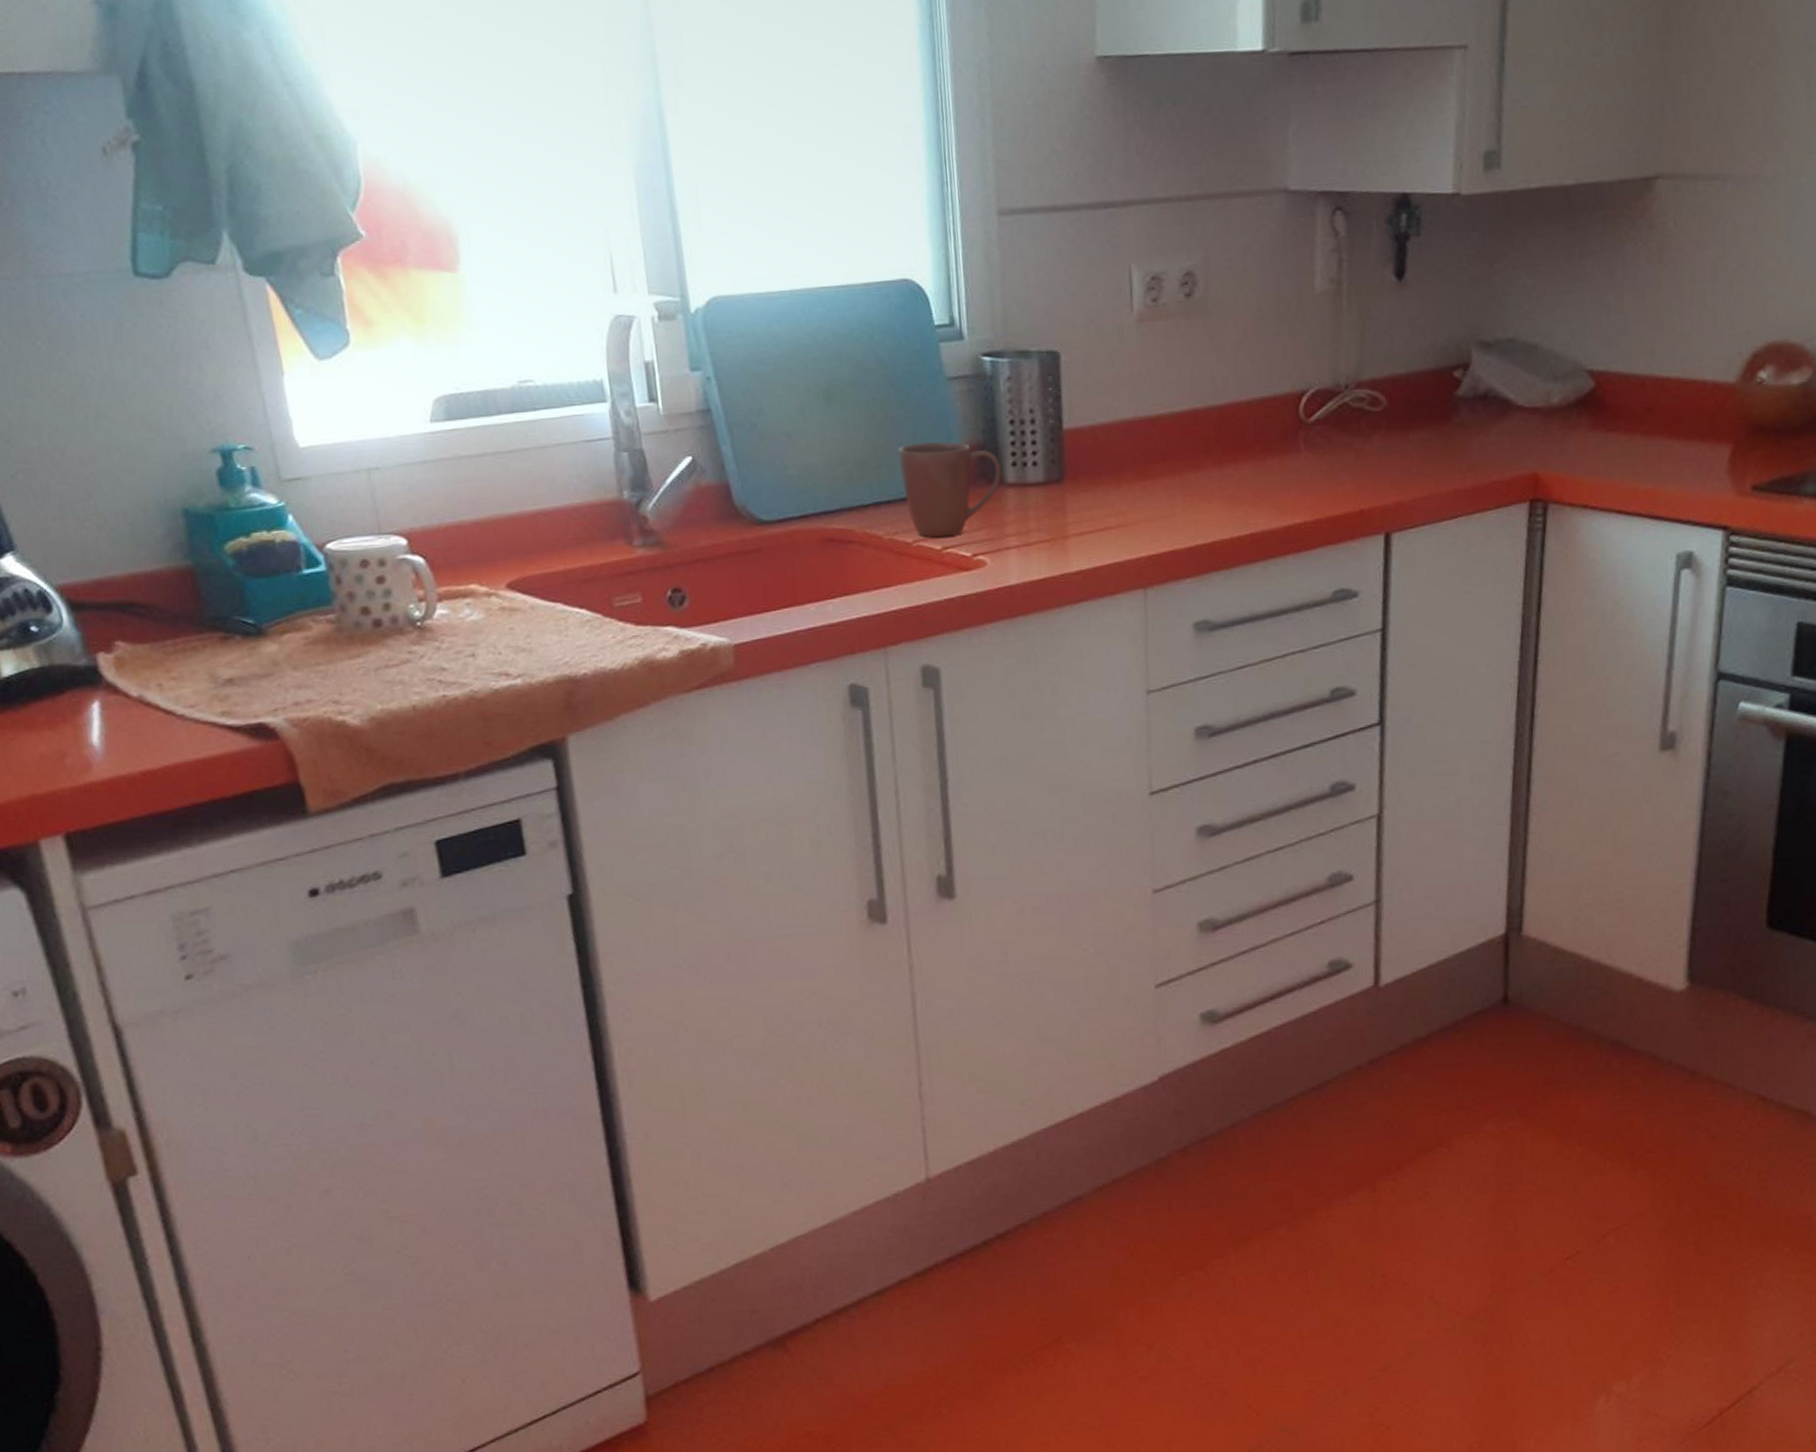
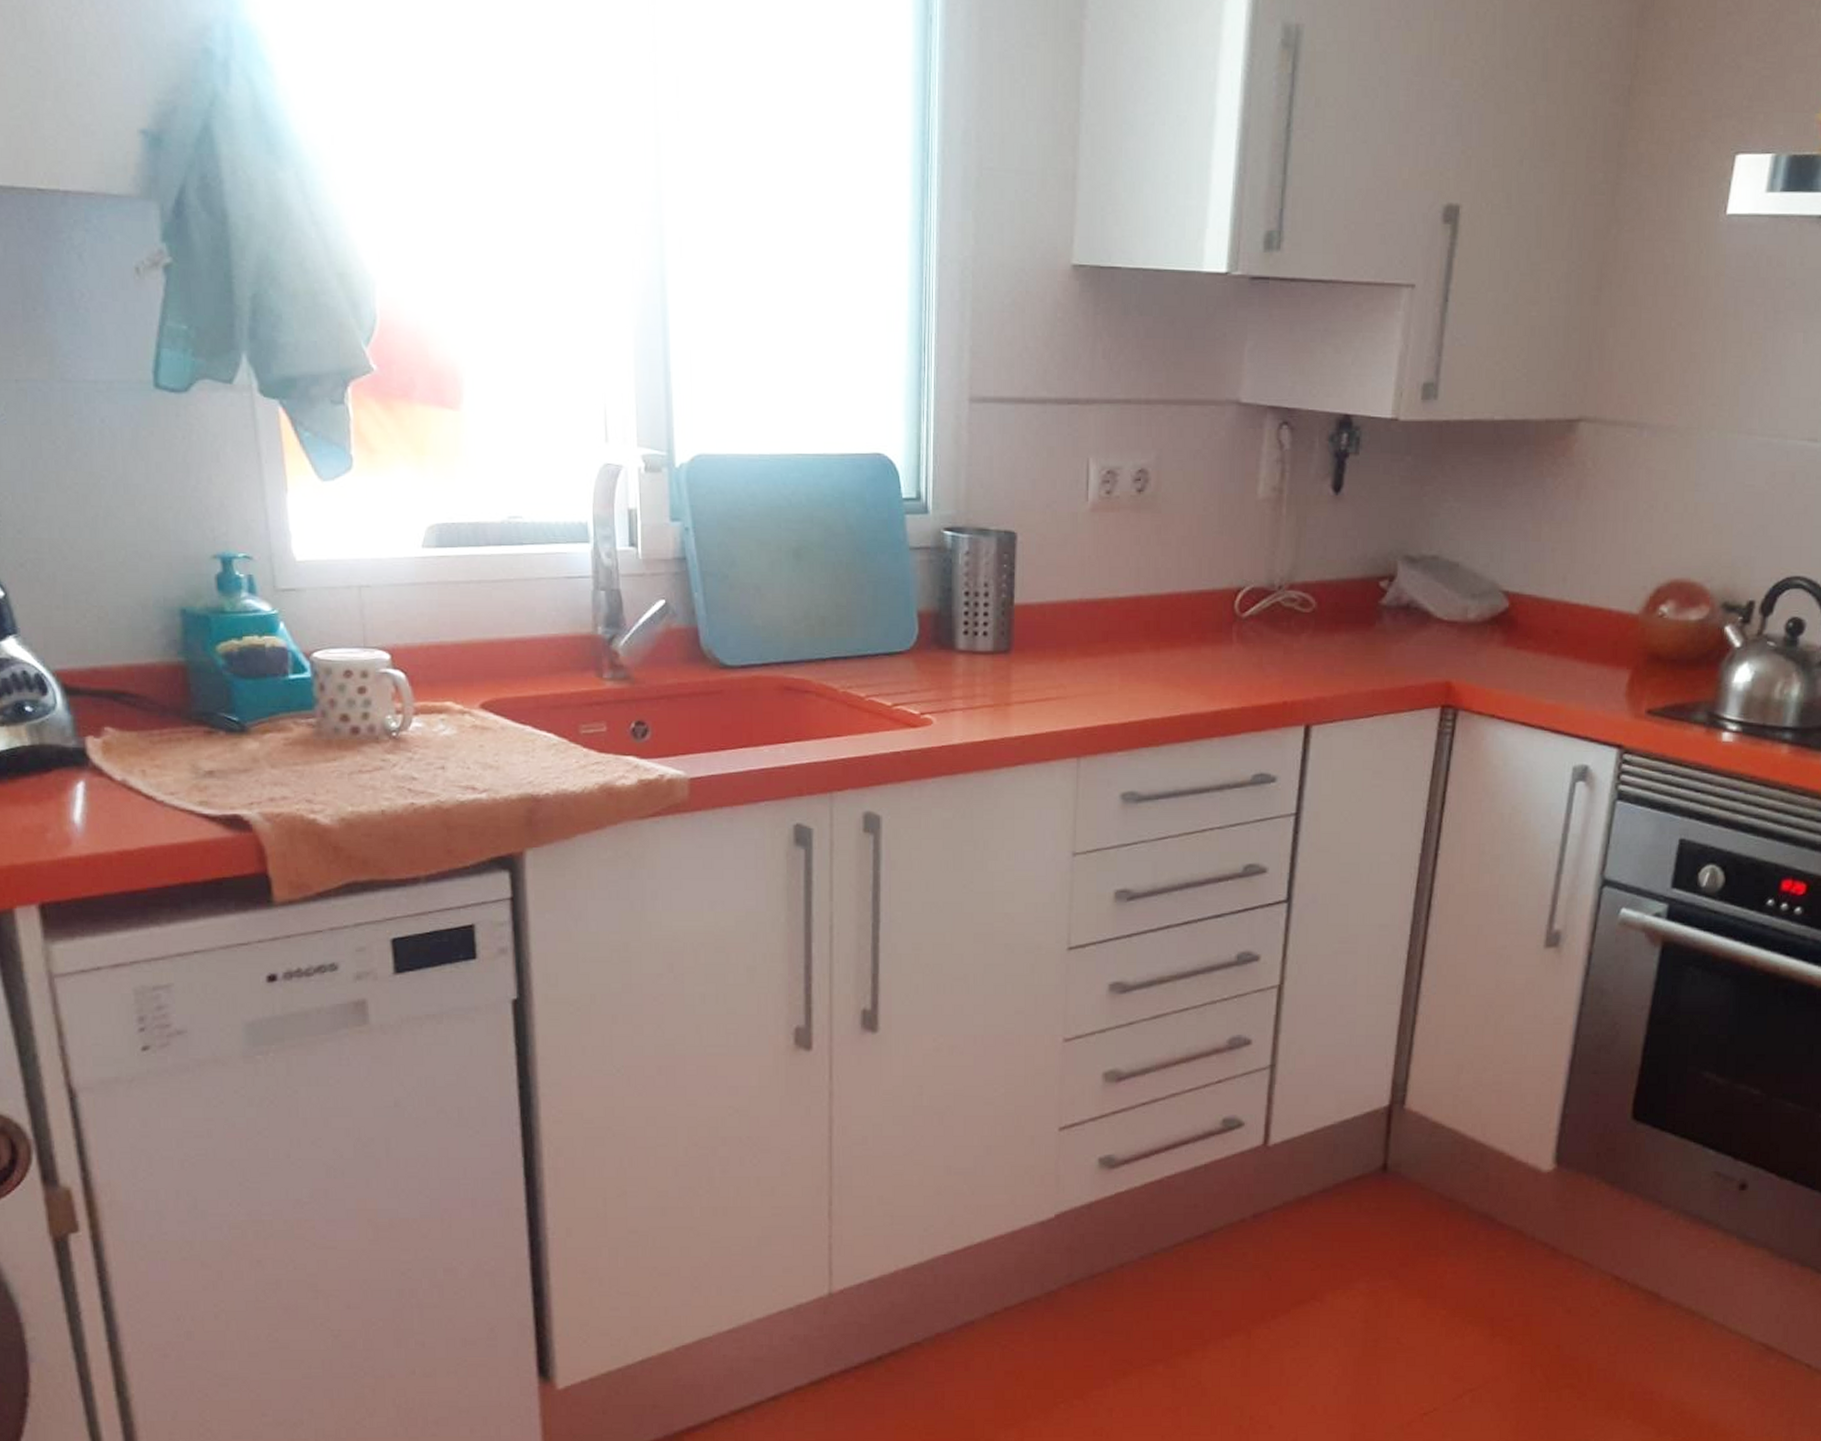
mug: present [898,441,1003,537] -> none [858,605,954,695]

